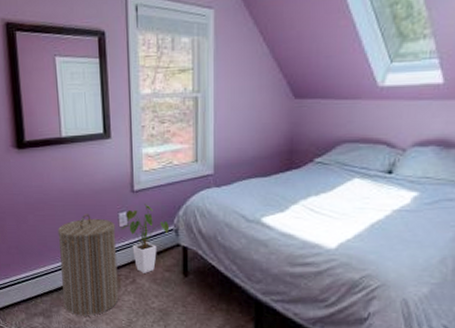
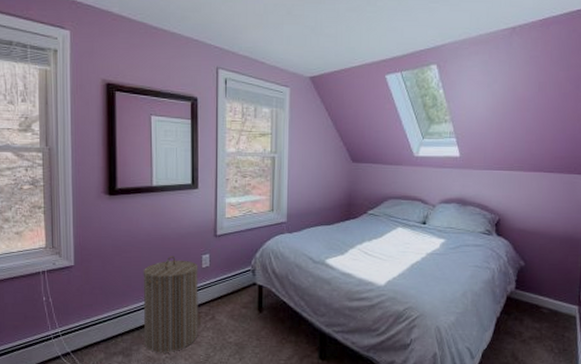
house plant: present [121,204,170,273] -> none [203,247,248,310]

